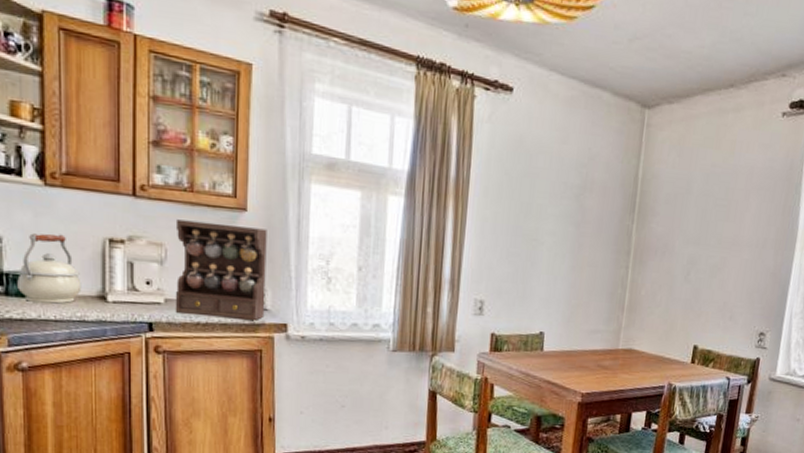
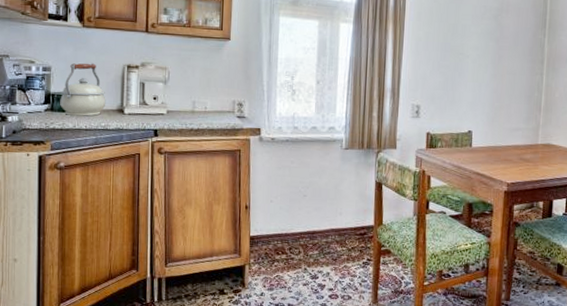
spice rack: present [175,219,267,321] -> none [174,48,246,127]

